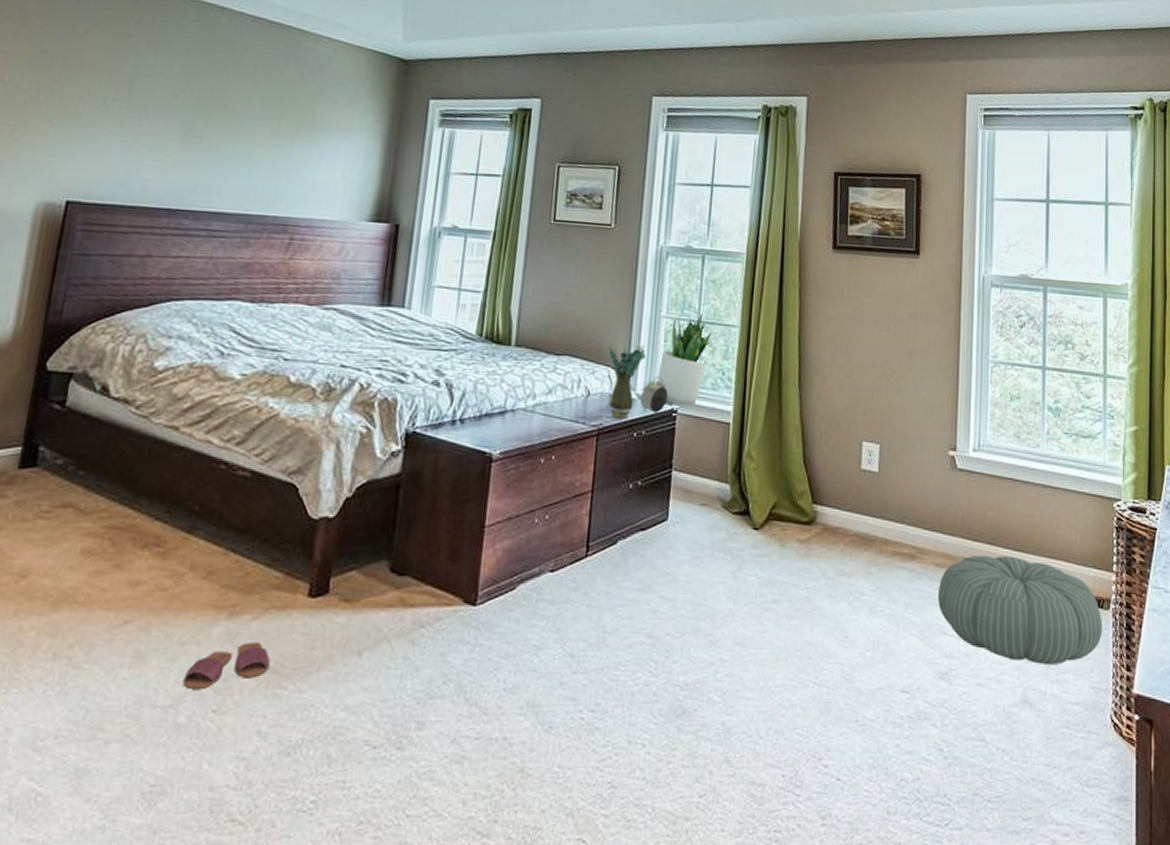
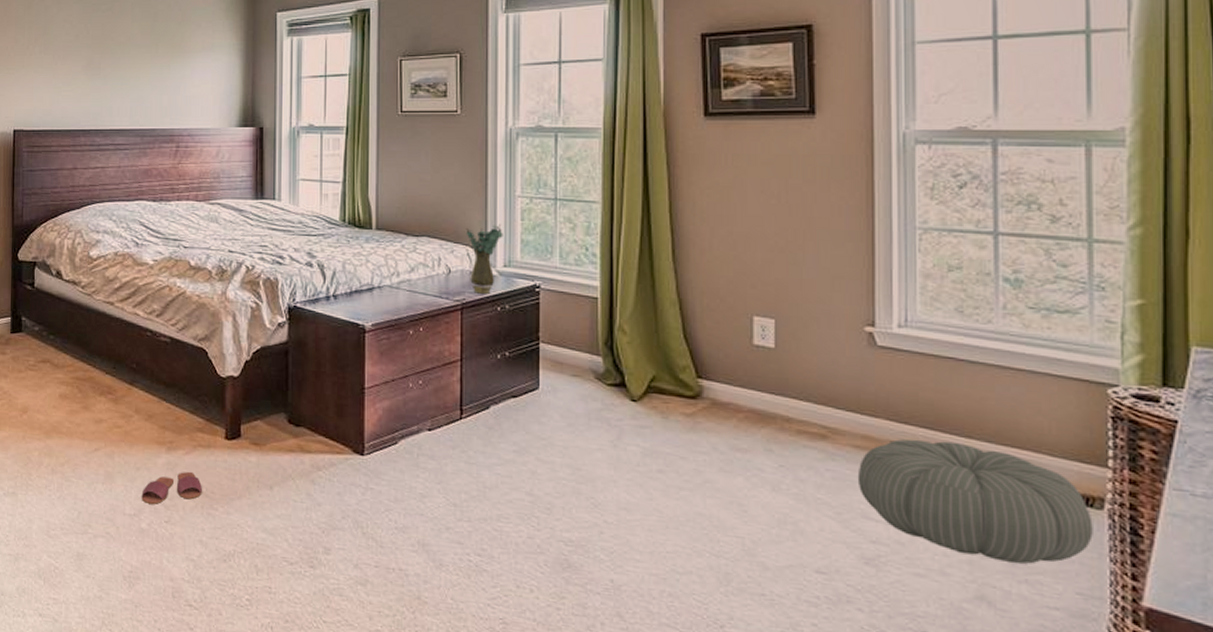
alarm clock: present [640,376,668,413] -> none [501,253,529,288]
planter: present [657,314,713,407] -> none [517,191,573,282]

